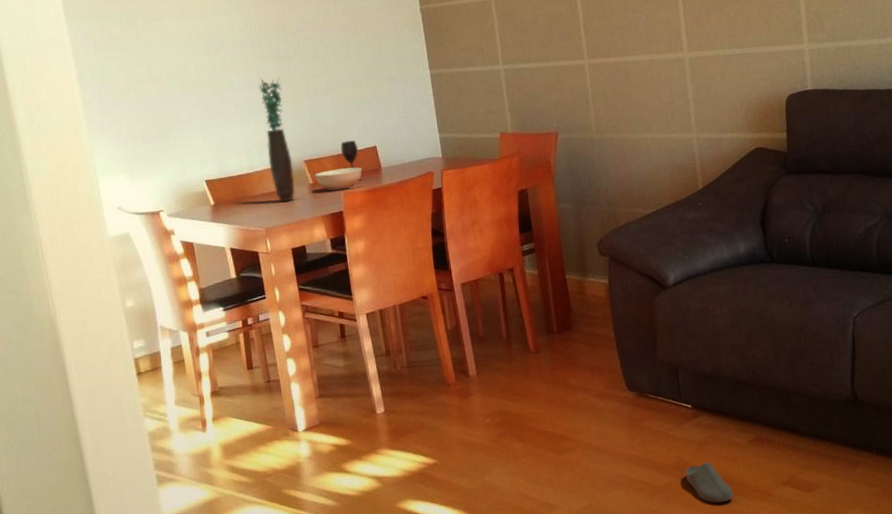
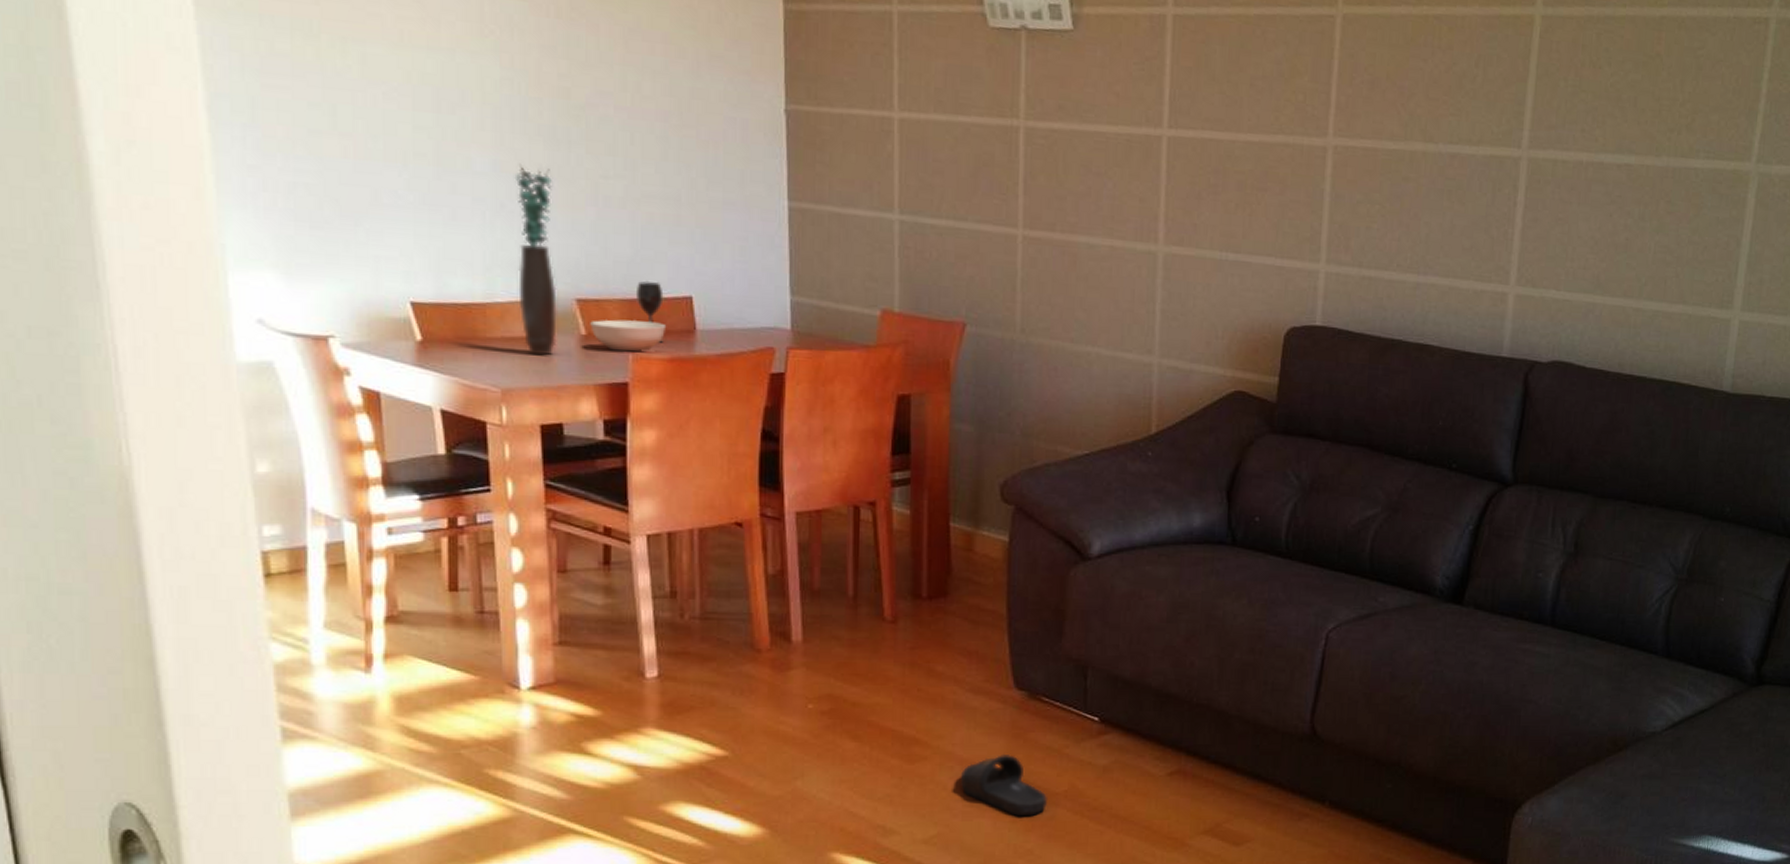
slipper: none [597,440,663,487] -> present [960,753,1047,817]
slipper: present [685,462,734,503] -> none [1077,795,1138,848]

